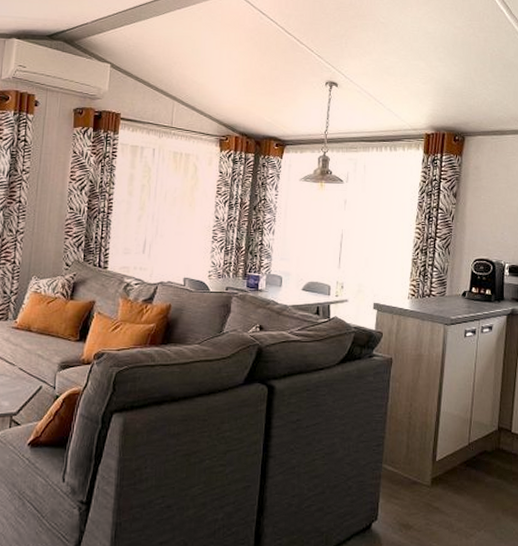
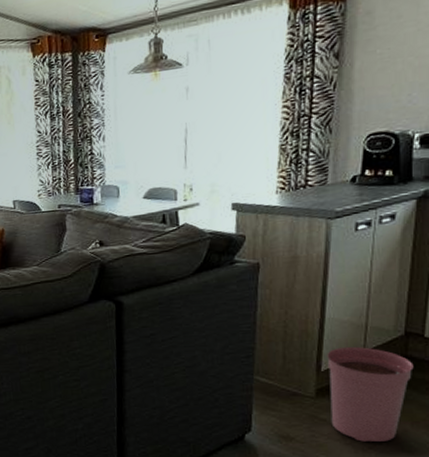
plant pot: none [441,438,504,529] -> present [327,346,414,442]

